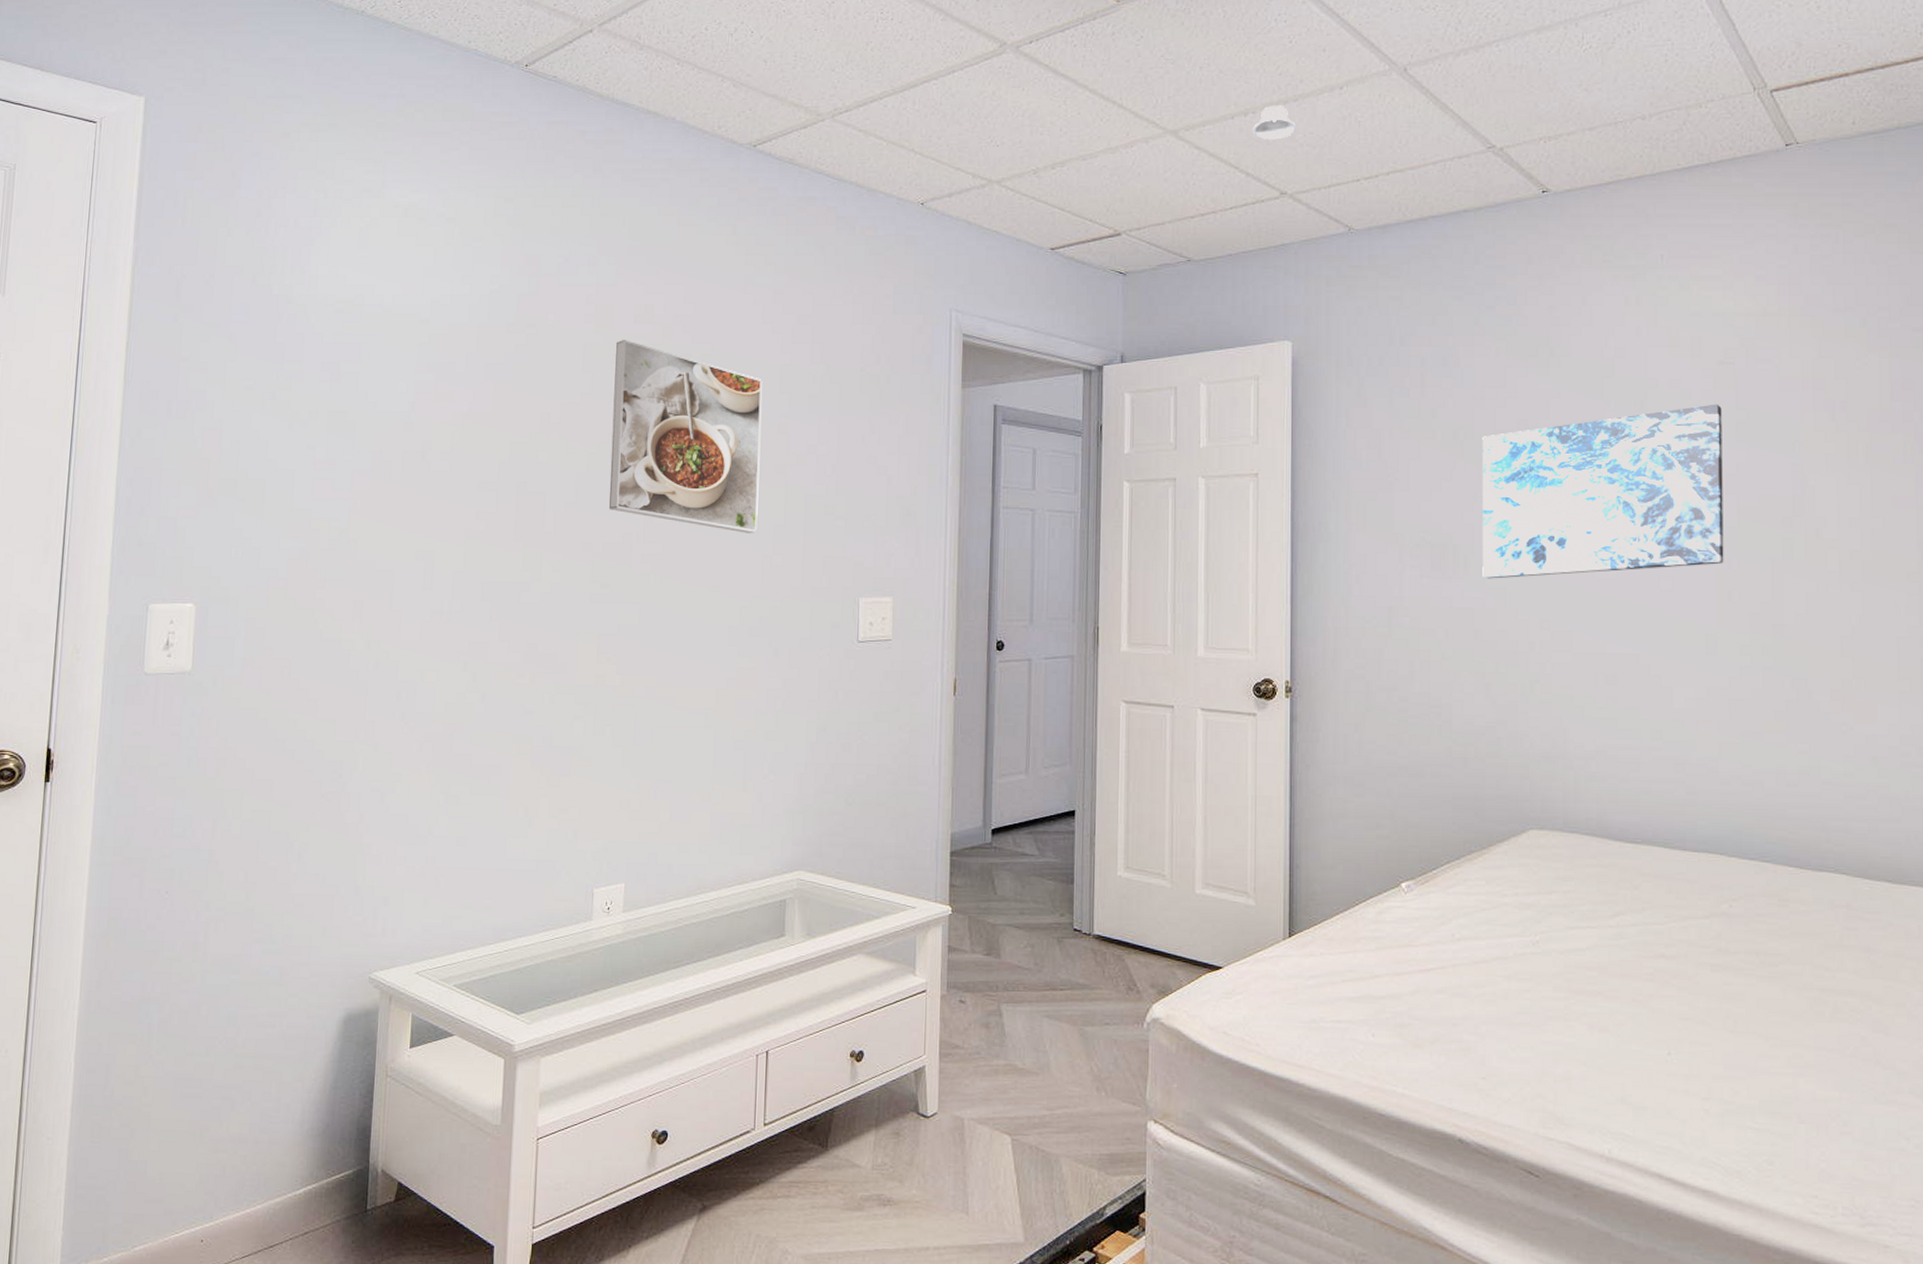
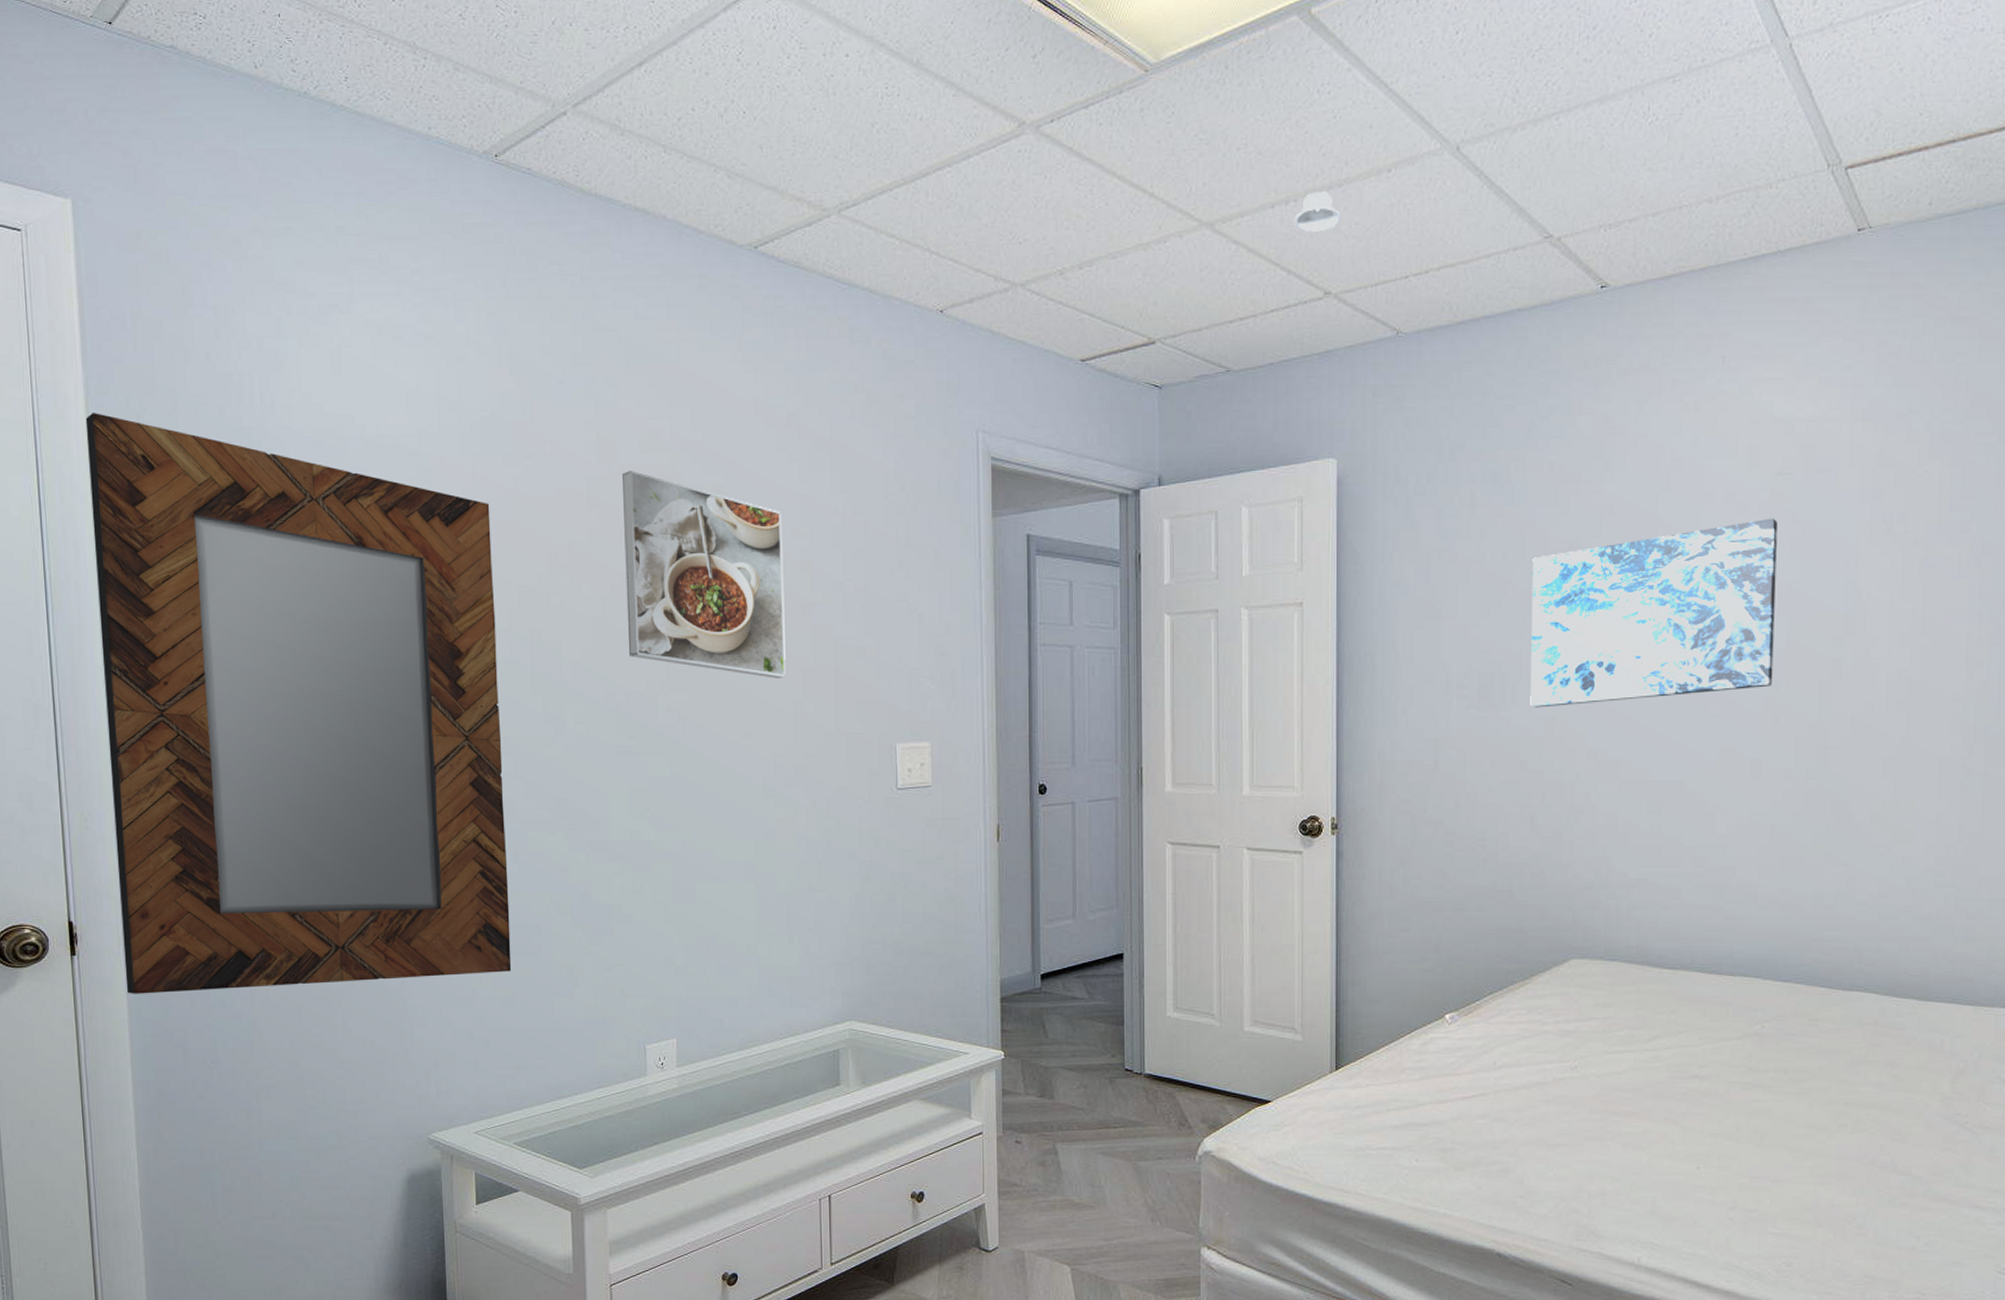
home mirror: none [93,280,491,822] -> present [85,413,512,994]

